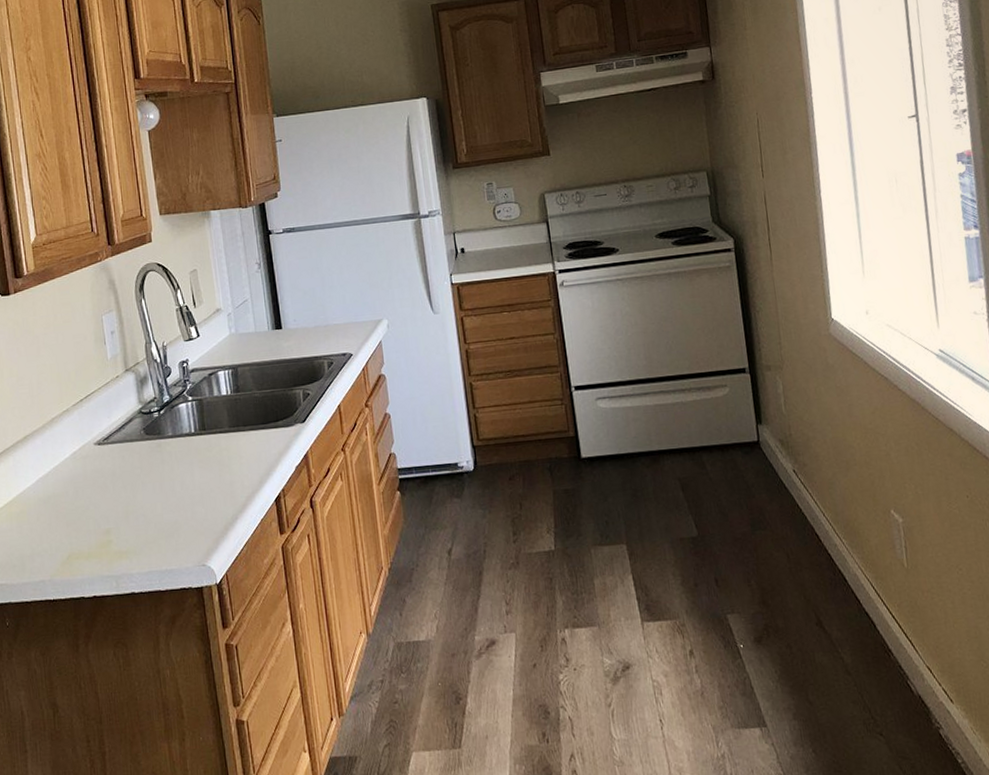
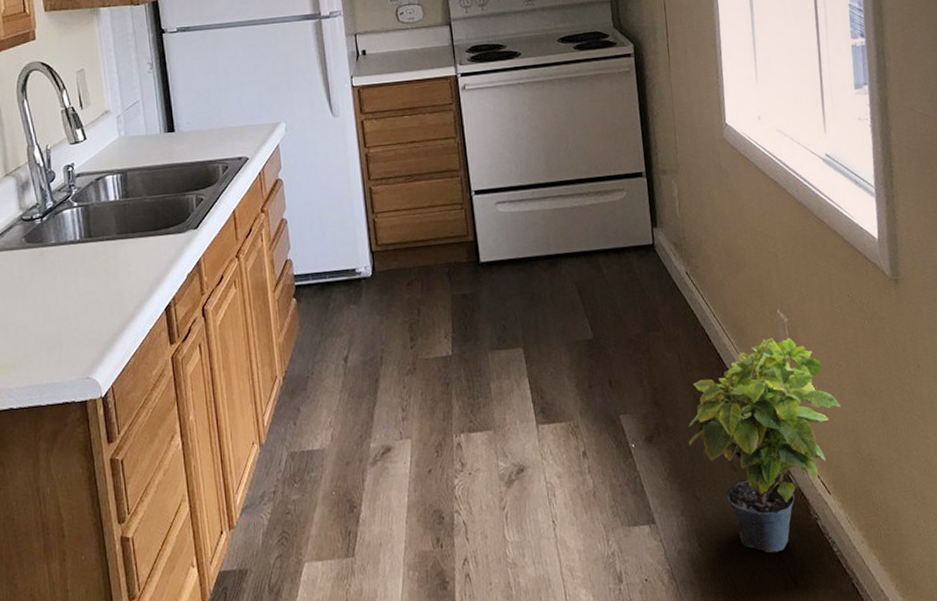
potted plant: none [799,538,963,762] -> present [688,337,842,553]

